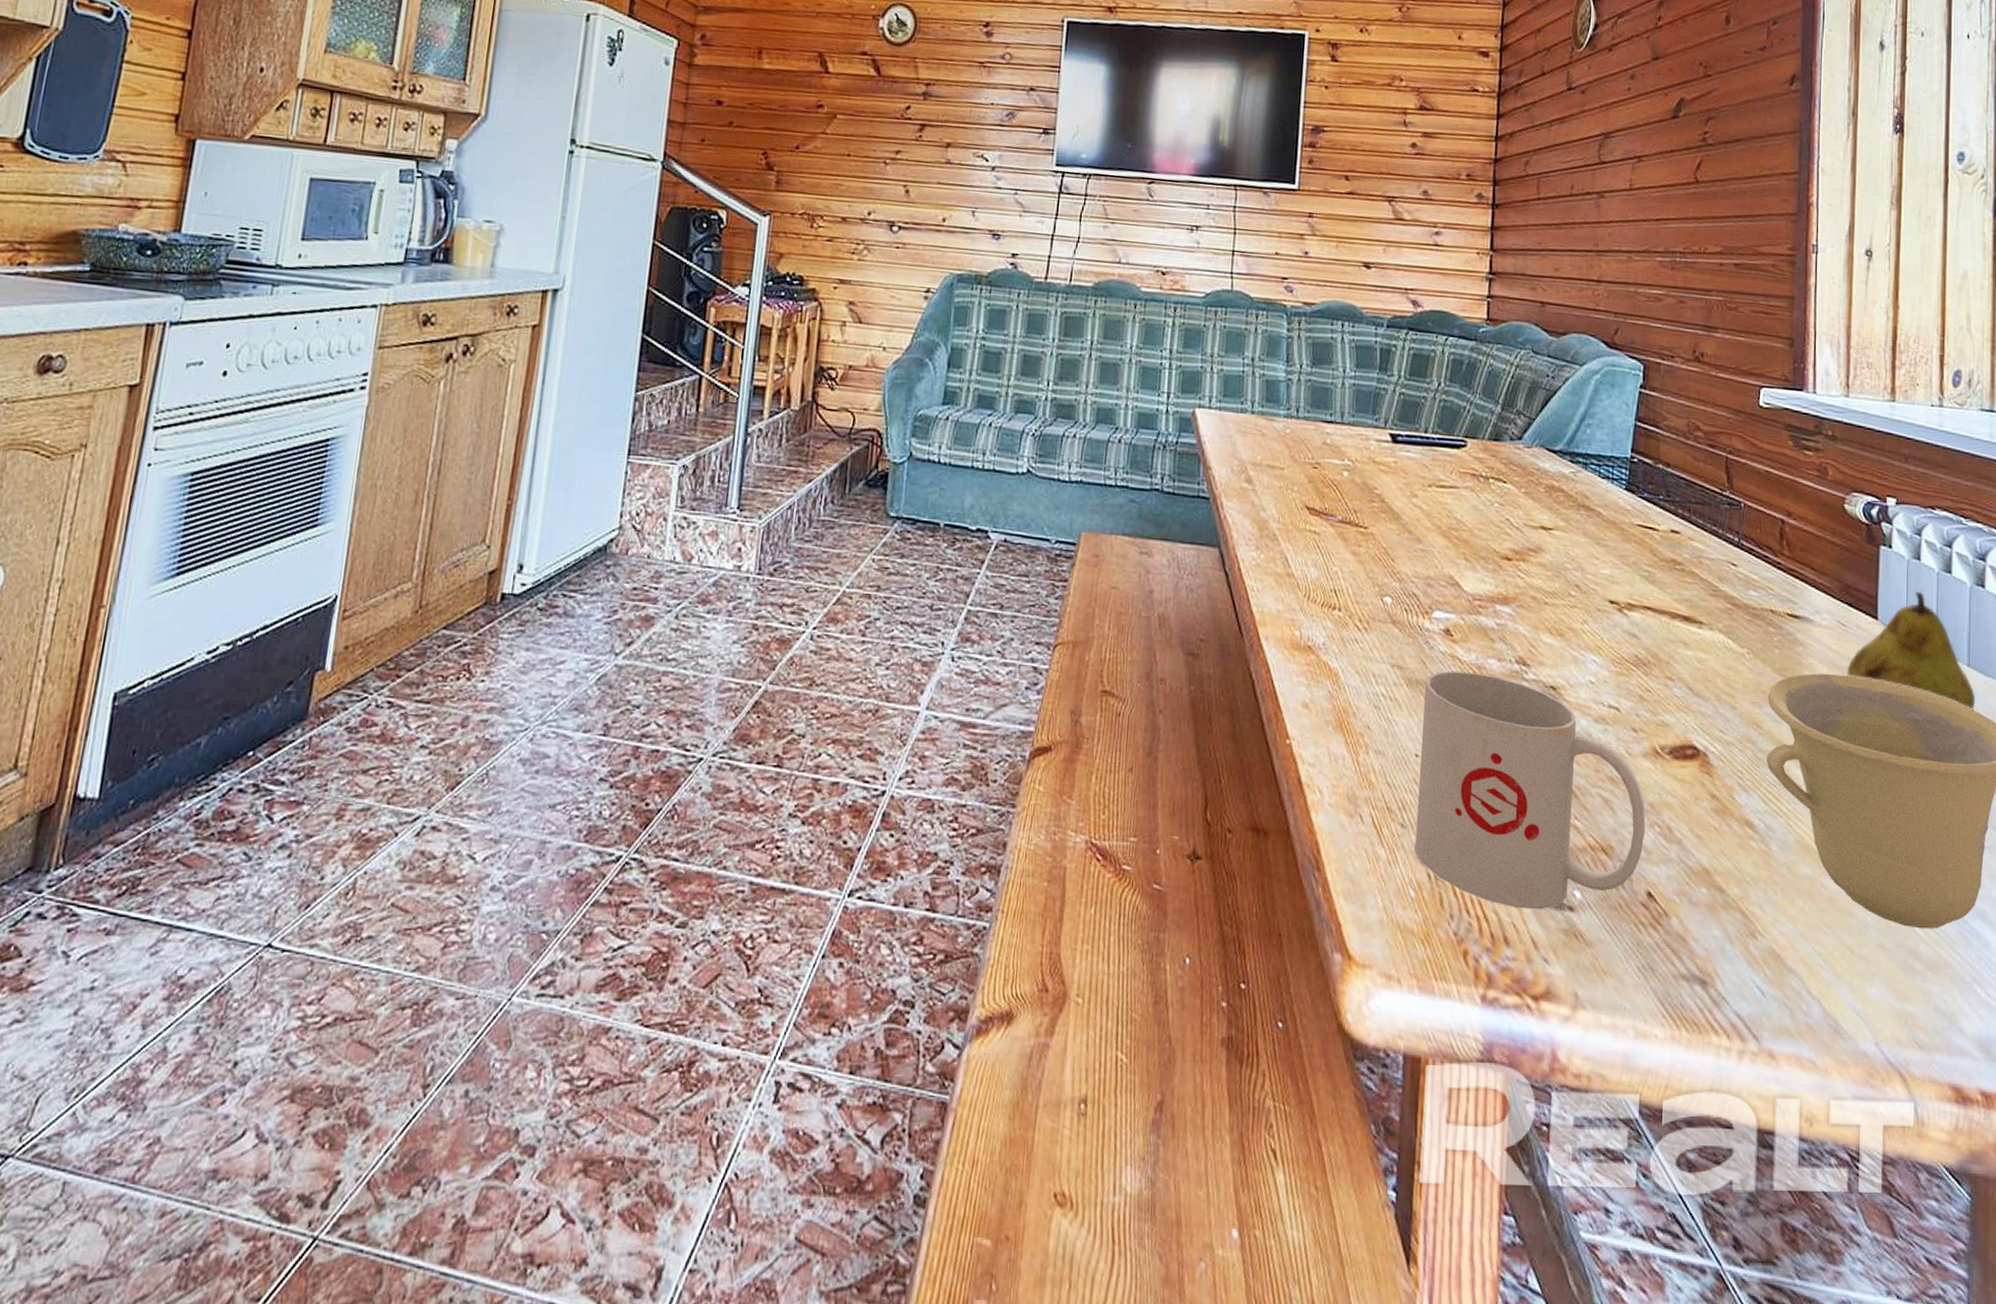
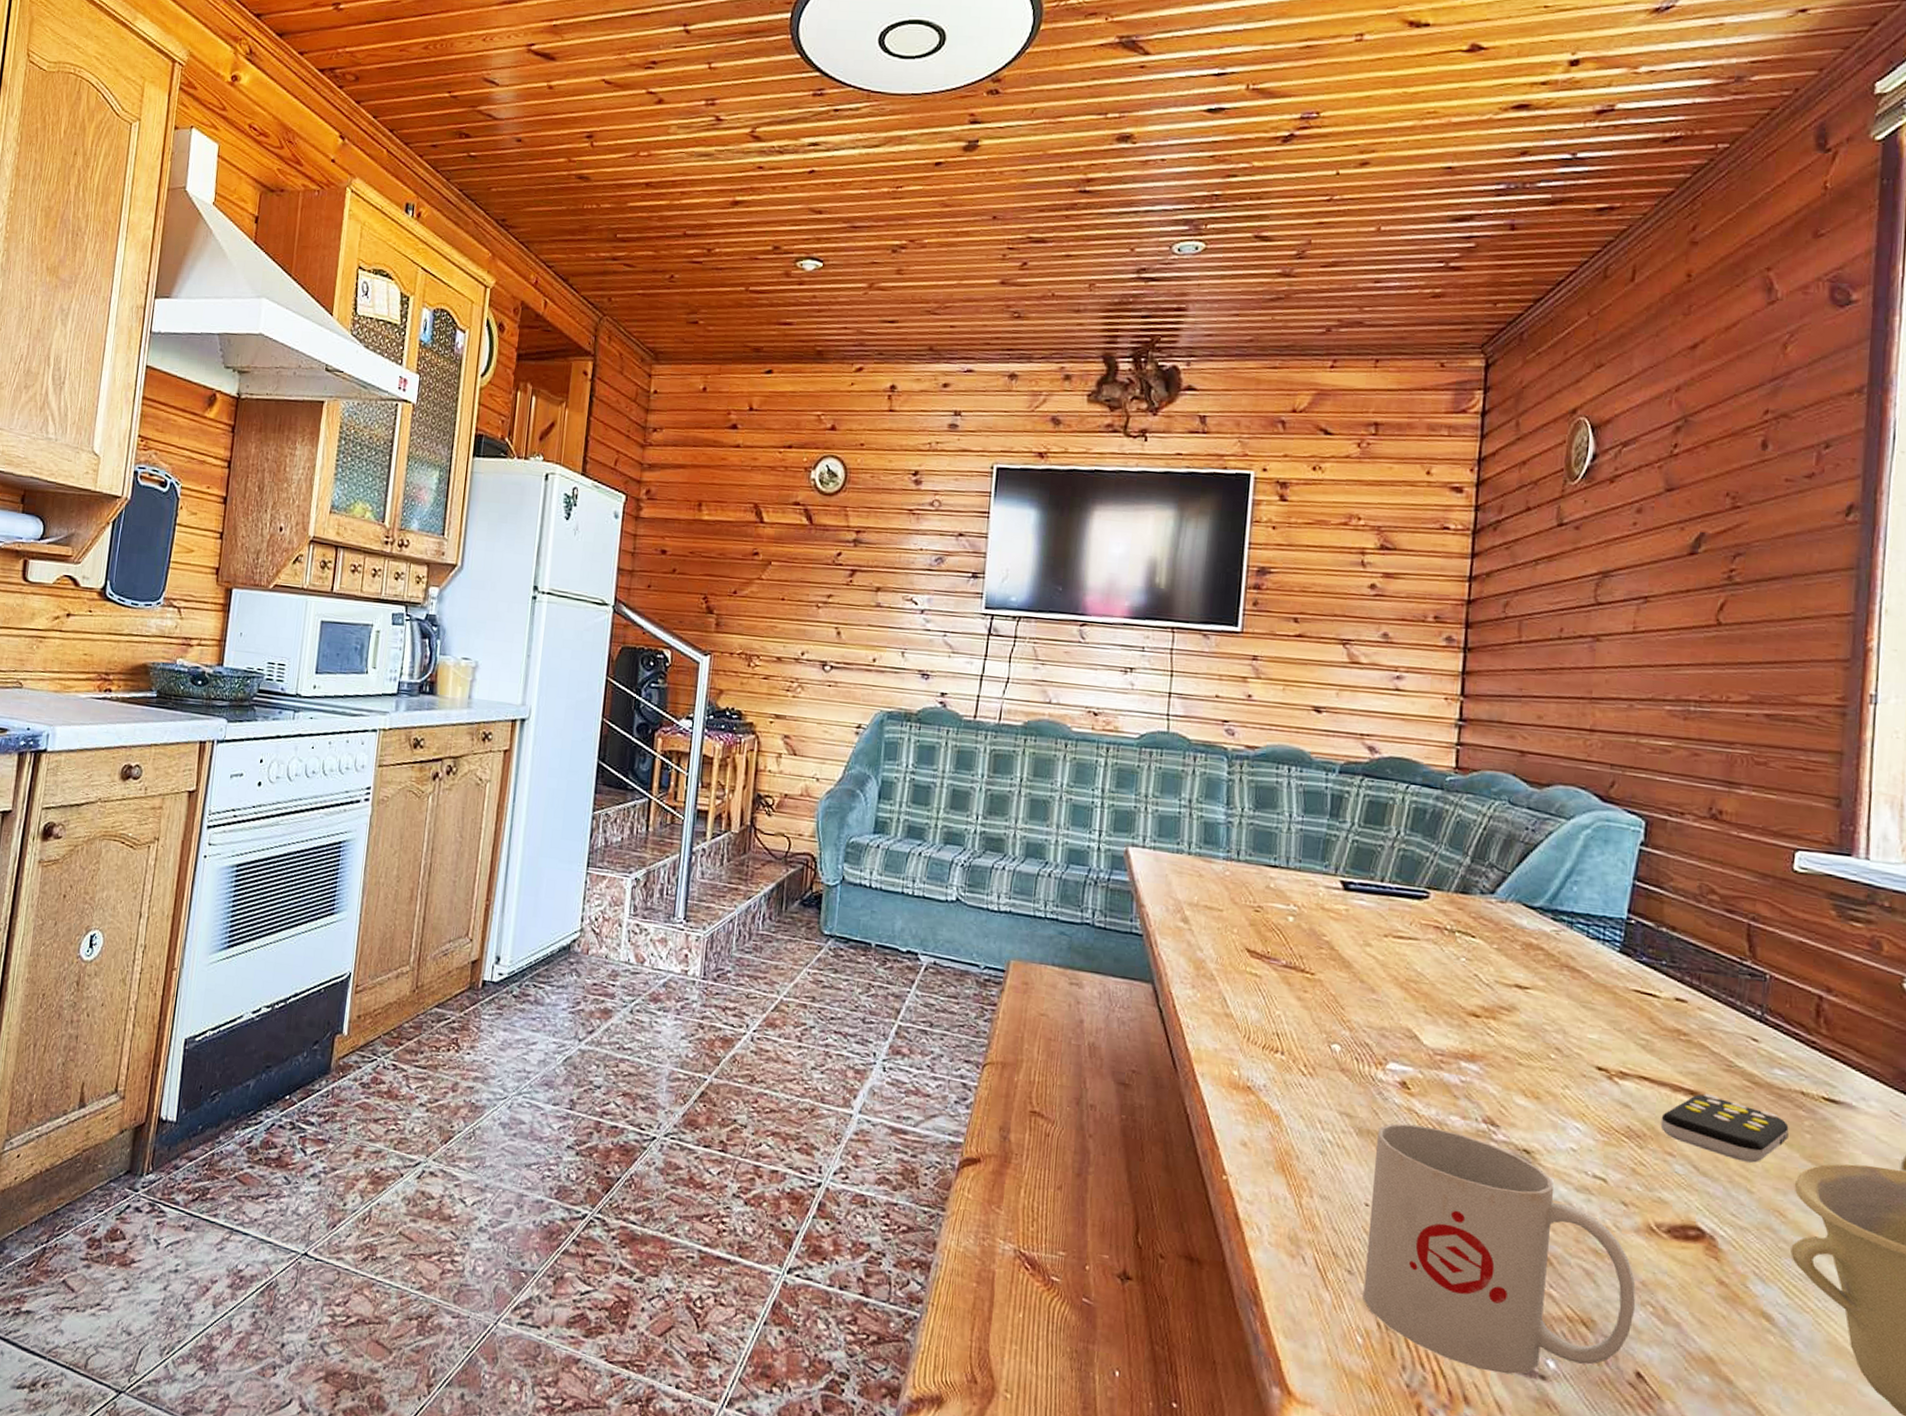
remote control: none [1662,618,1762,680] -> present [1660,1094,1789,1163]

